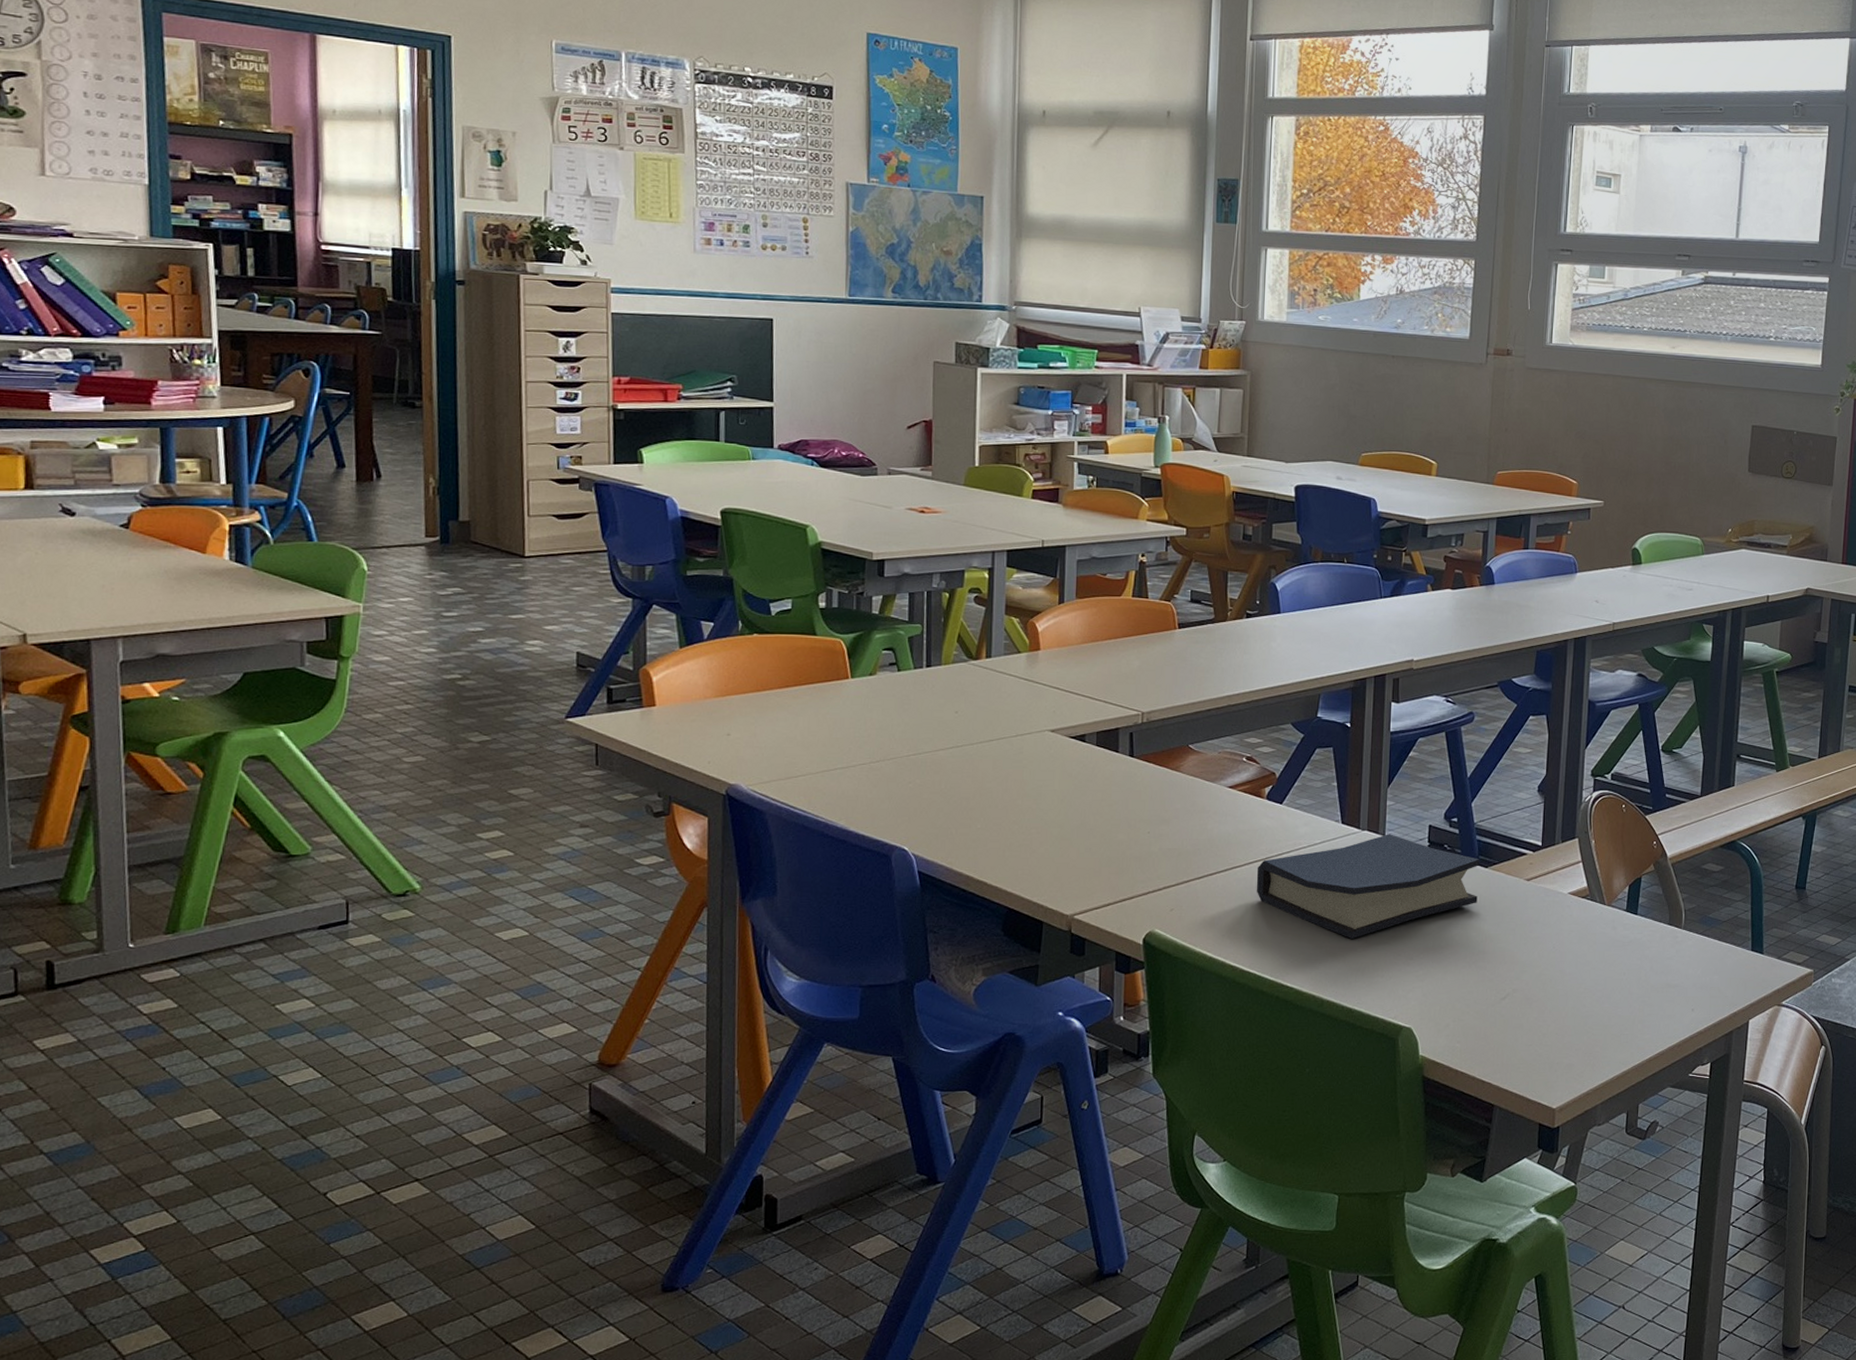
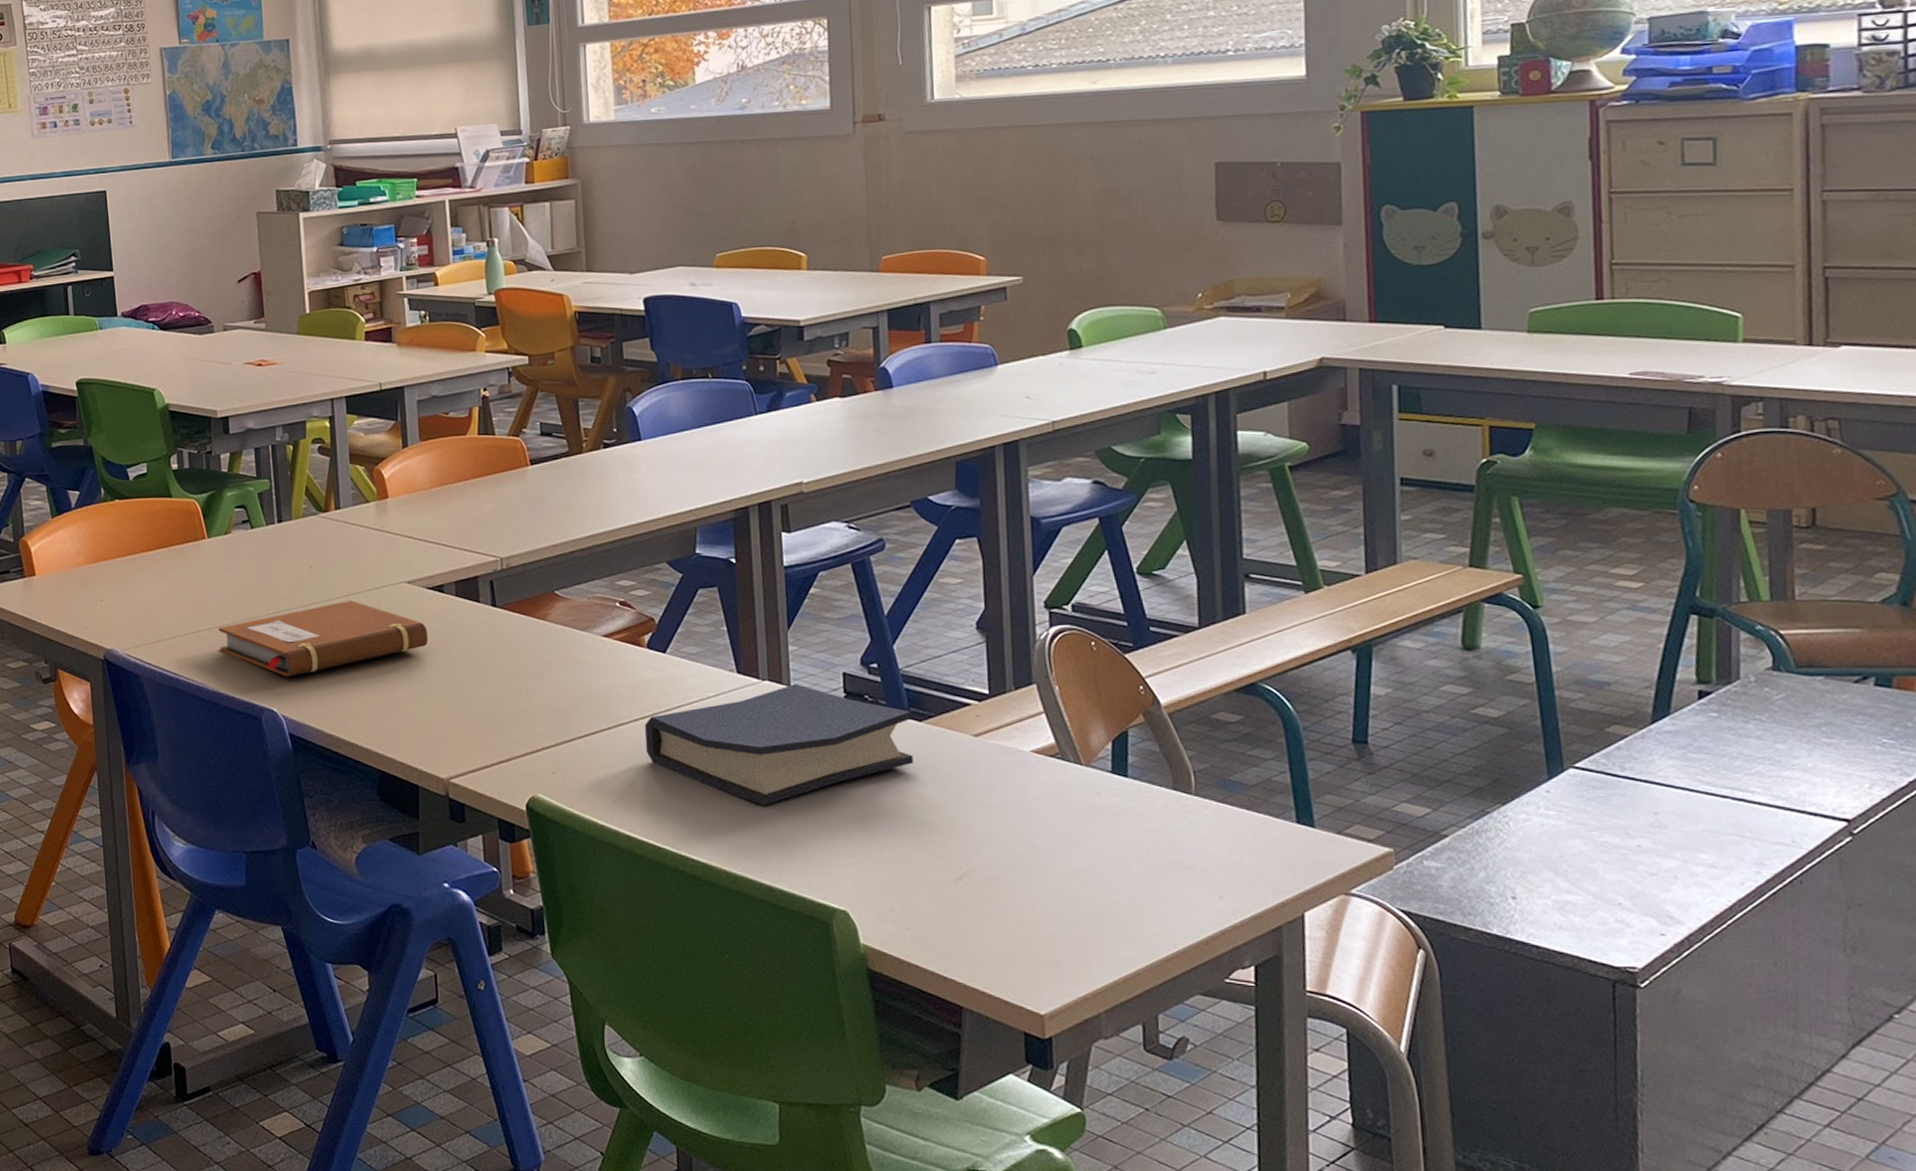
notebook: none [853,745,1066,816] -> present [219,600,429,676]

